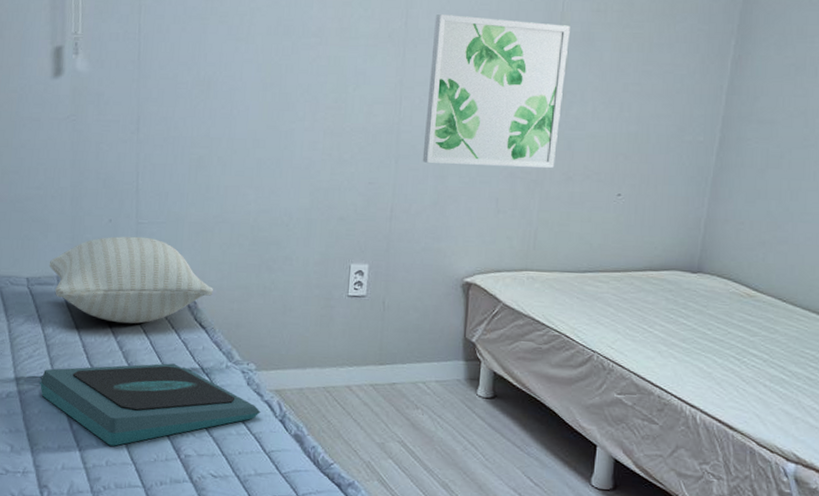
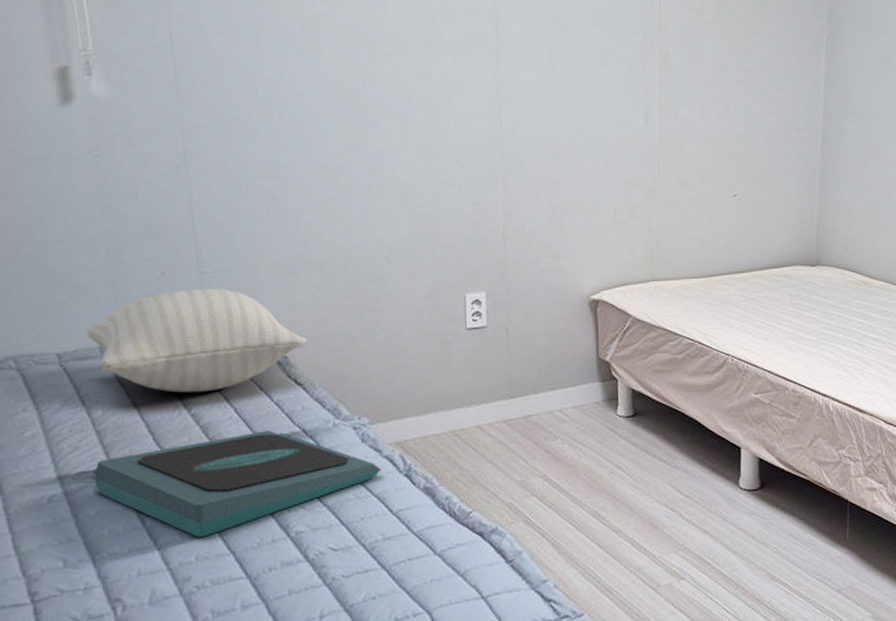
wall art: present [422,13,570,169] -> none [527,15,670,178]

